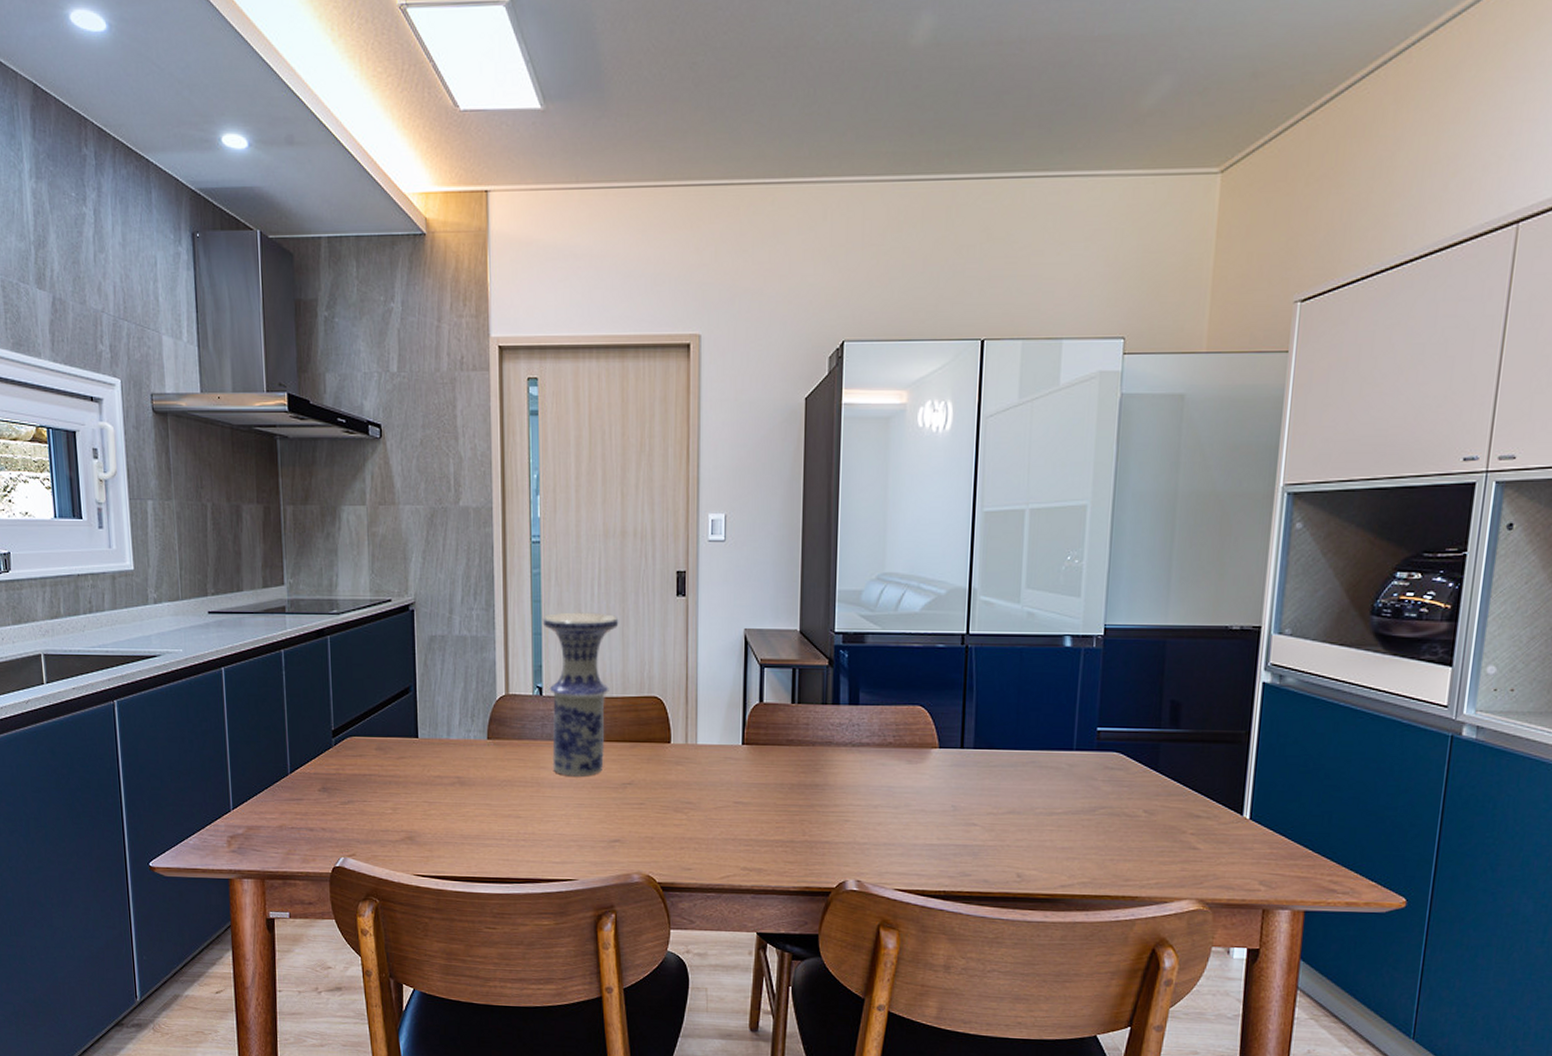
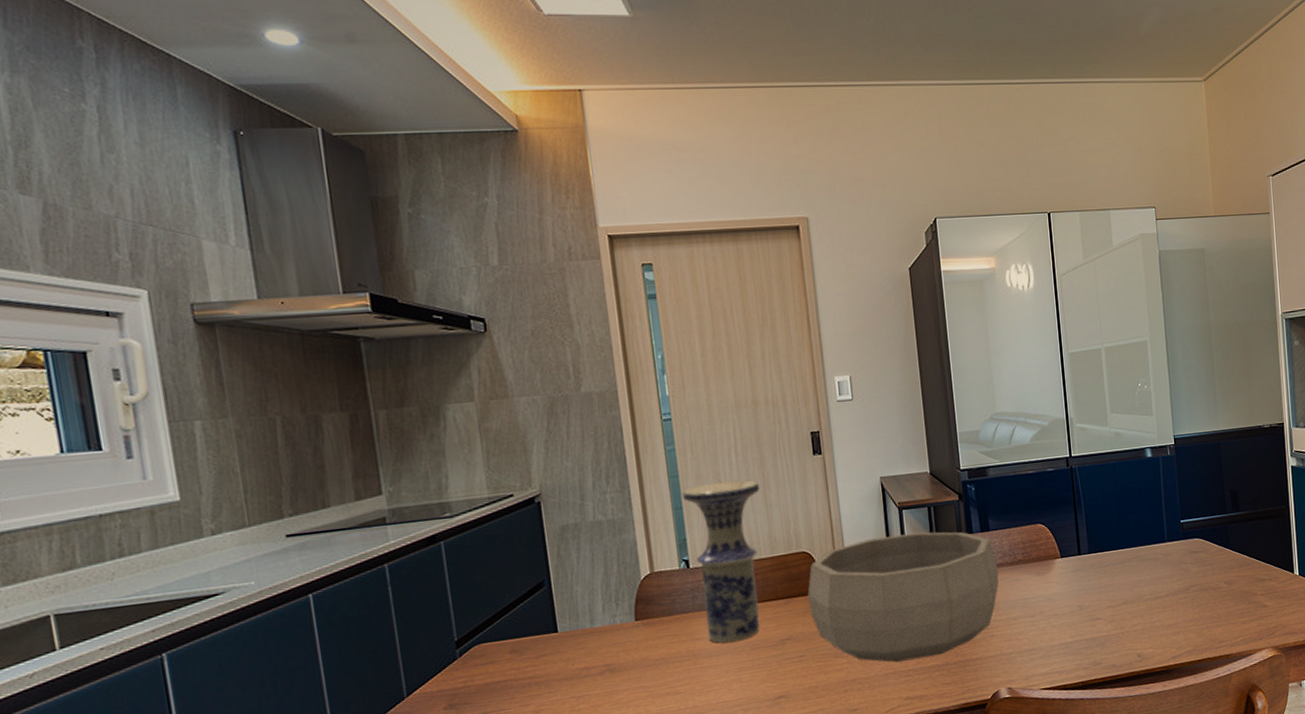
decorative bowl: none [654,694,864,830] -> present [807,532,999,663]

